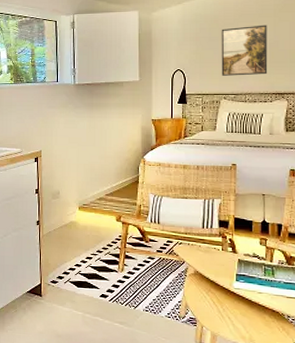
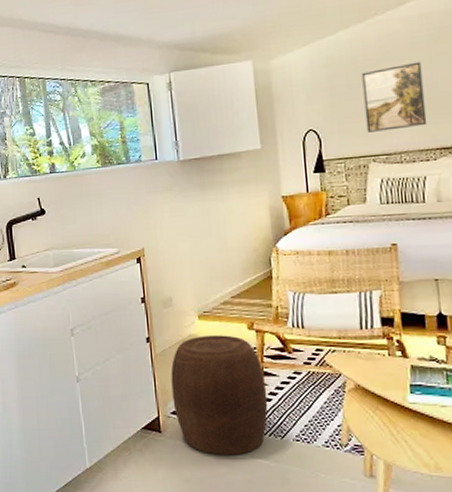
stool: none [53,223,127,319] -> present [170,335,268,455]

